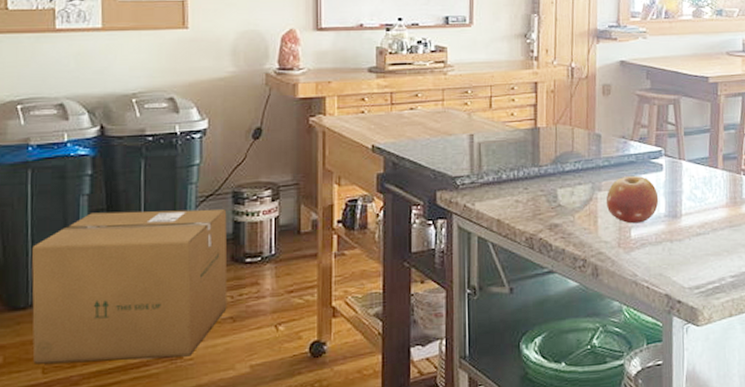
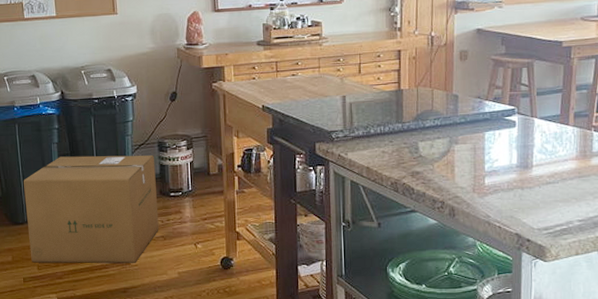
fruit: present [606,175,659,224] -> none [462,131,511,173]

